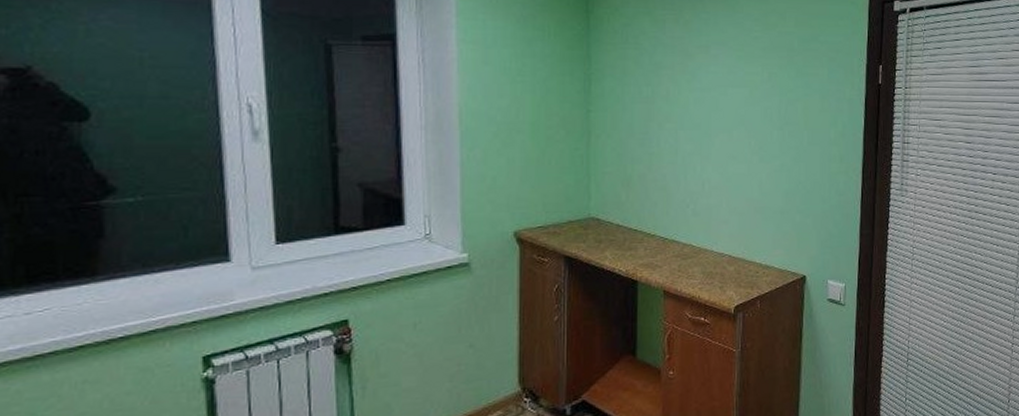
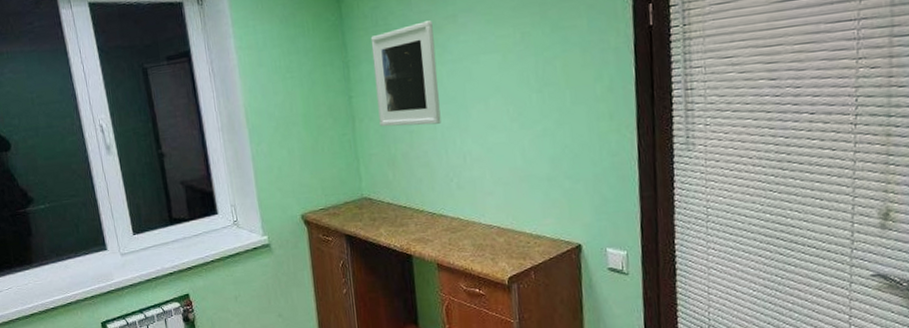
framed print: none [618,47,685,149] -> present [370,20,441,127]

